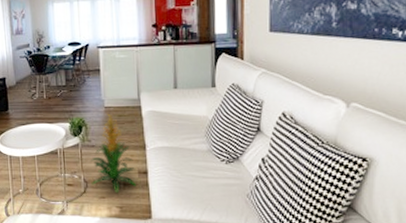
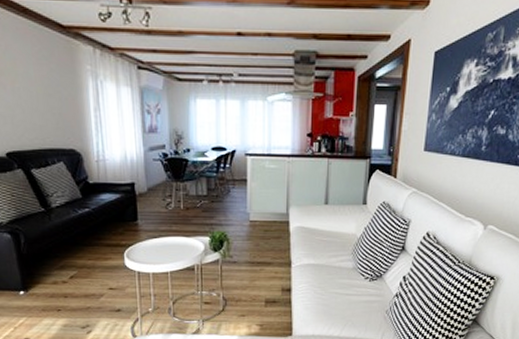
indoor plant: present [91,113,137,194] -> none [231,228,280,312]

